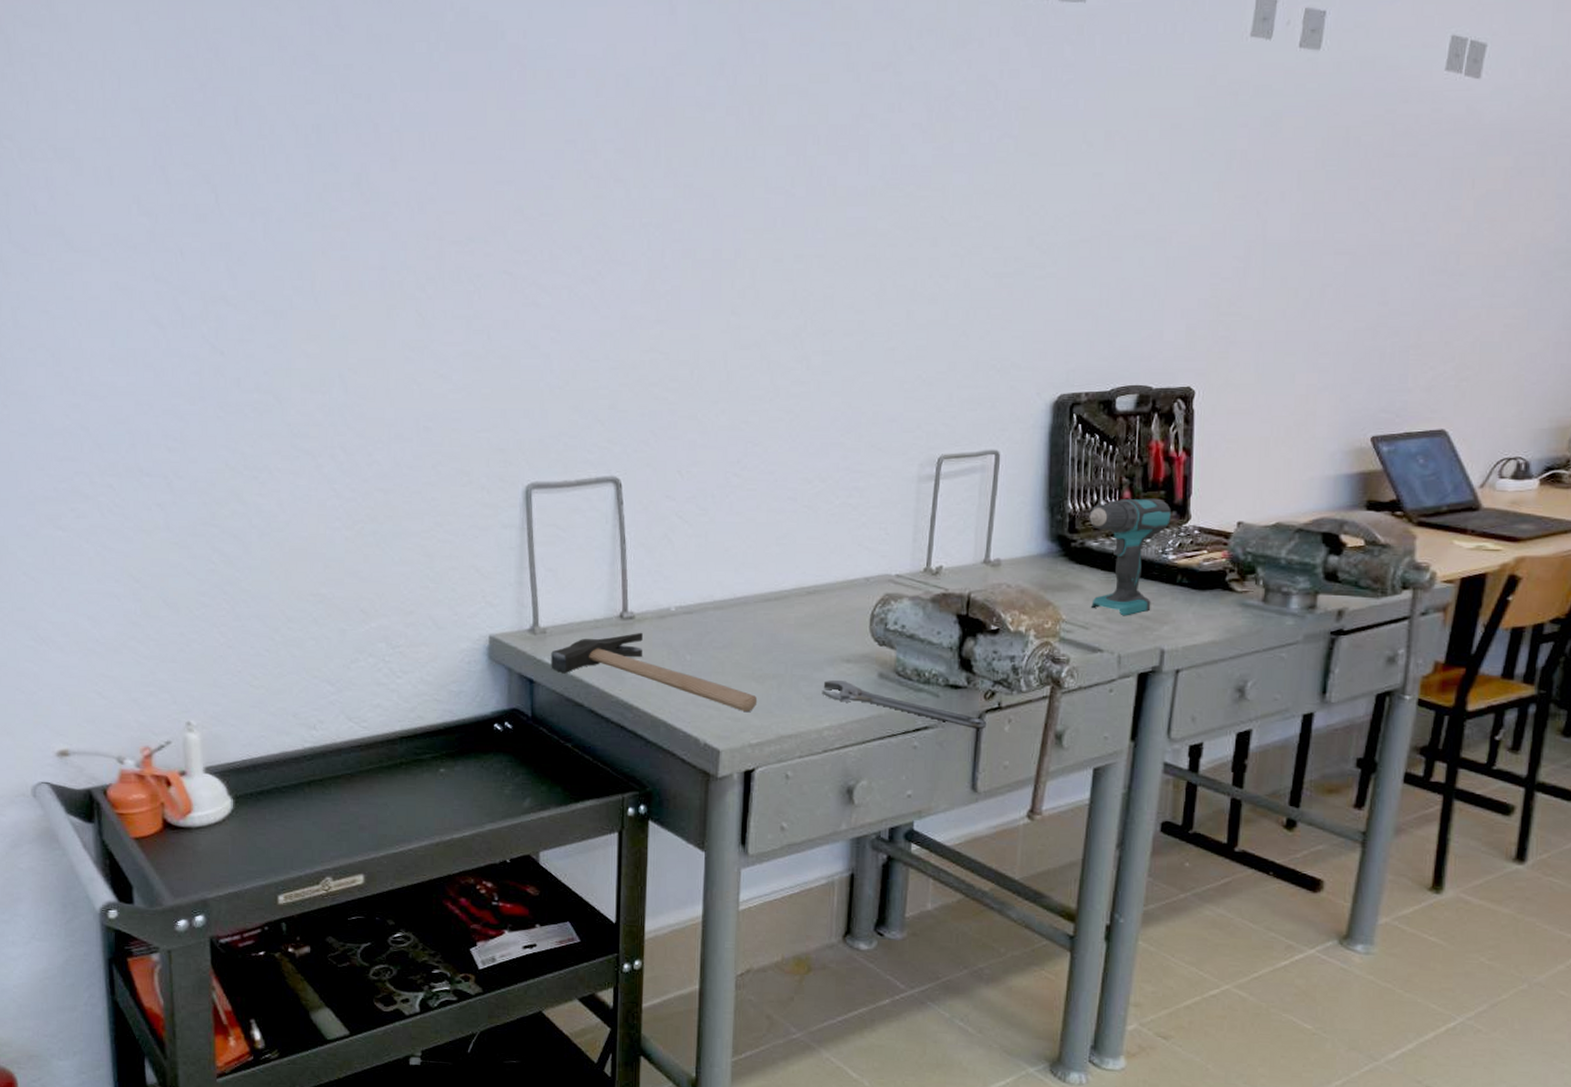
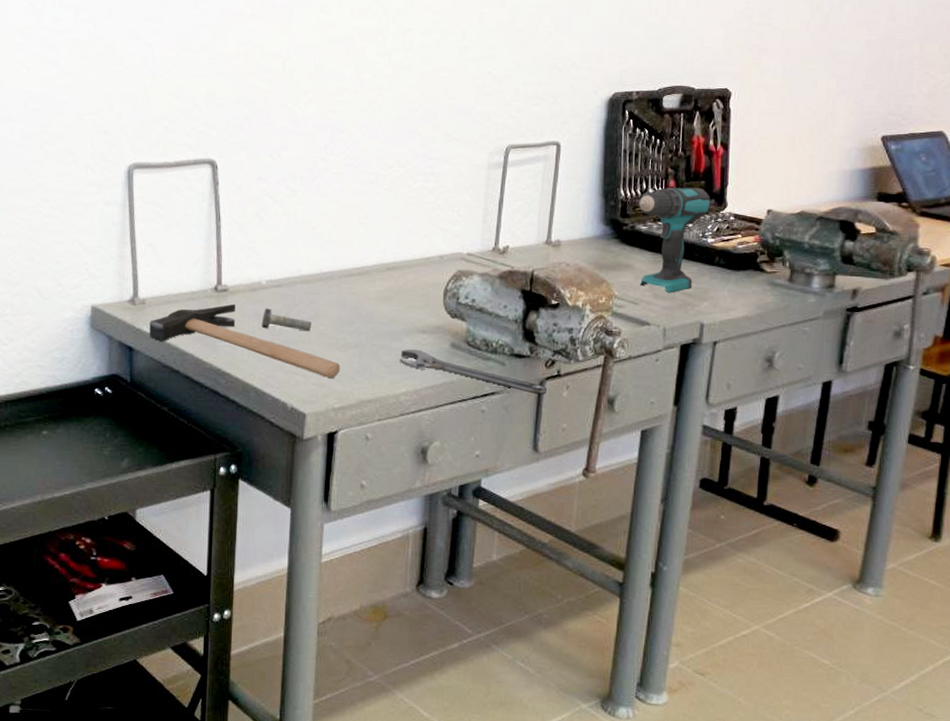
bolt: none [671,637,726,662] -> present [261,308,312,332]

